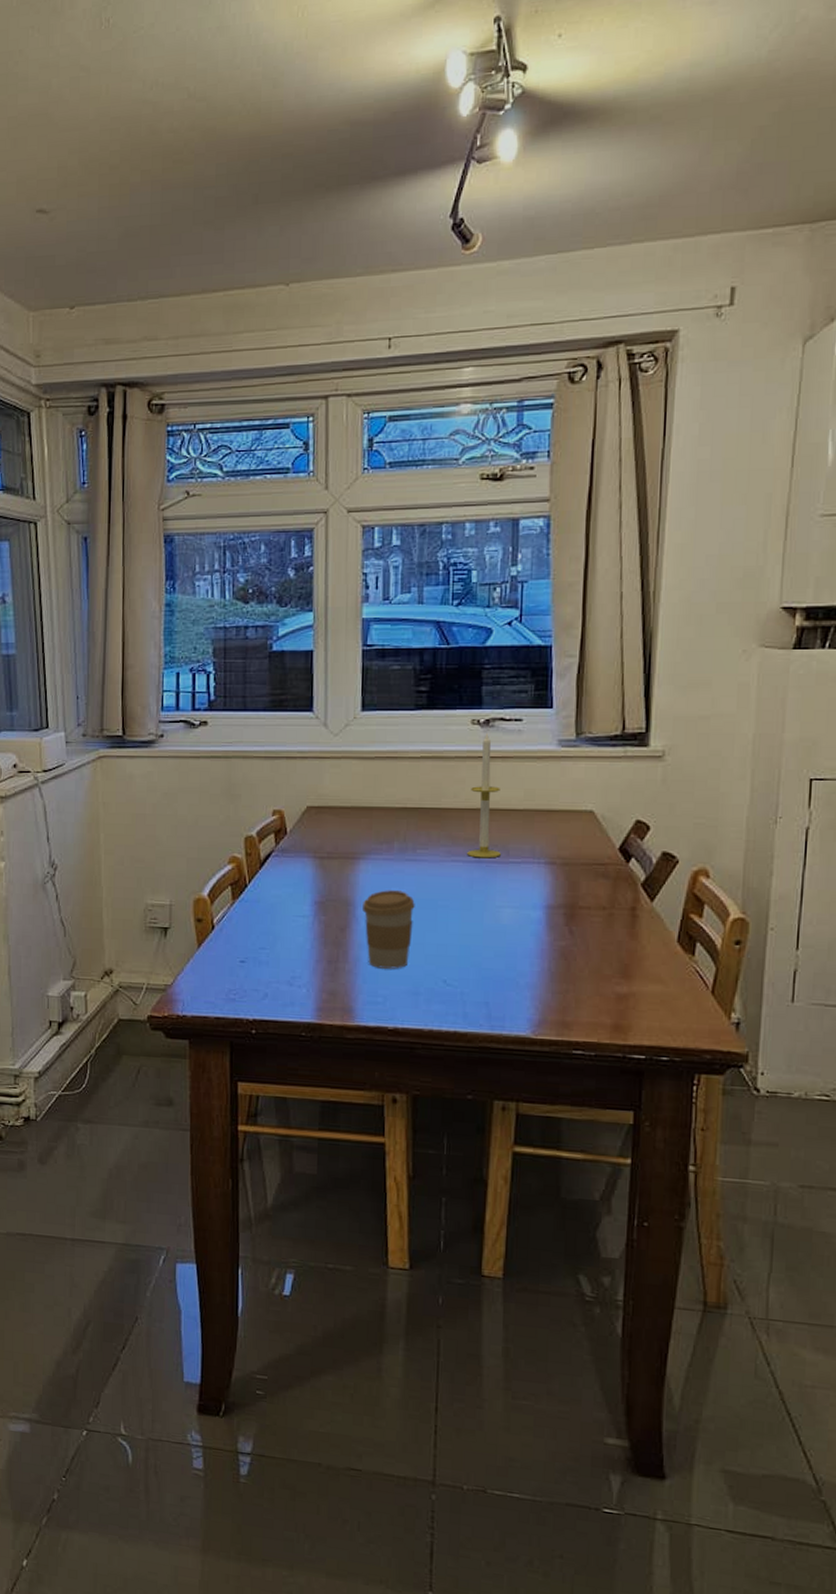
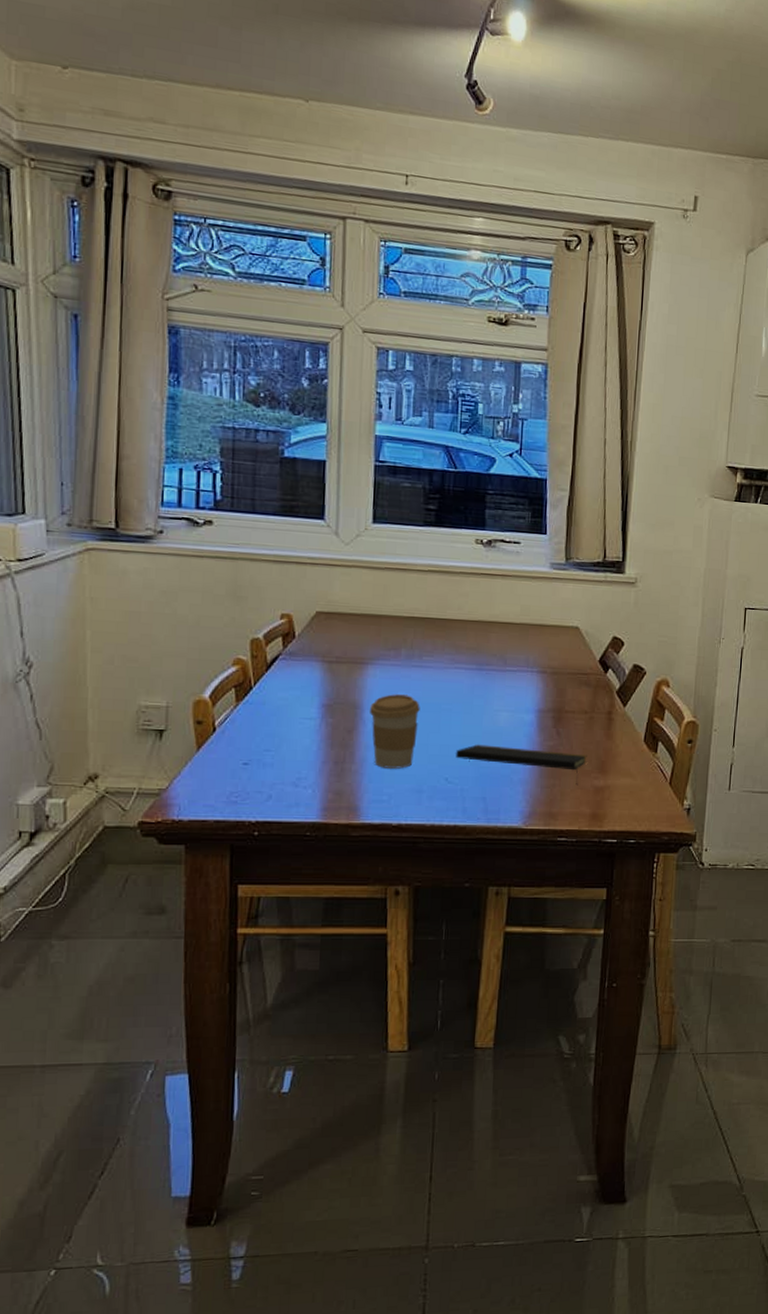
notepad: none [455,944,607,992] -> present [456,744,587,786]
candle: present [467,732,501,859] -> none [469,552,500,667]

